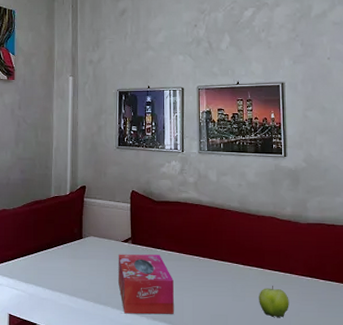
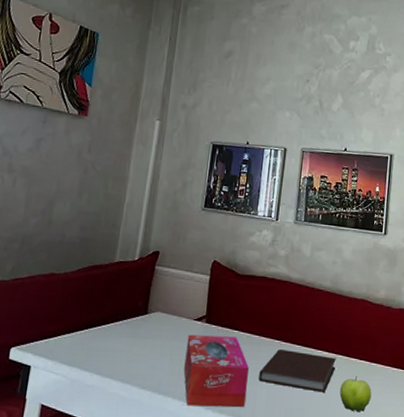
notebook: none [183,264,252,301] -> present [259,350,336,392]

